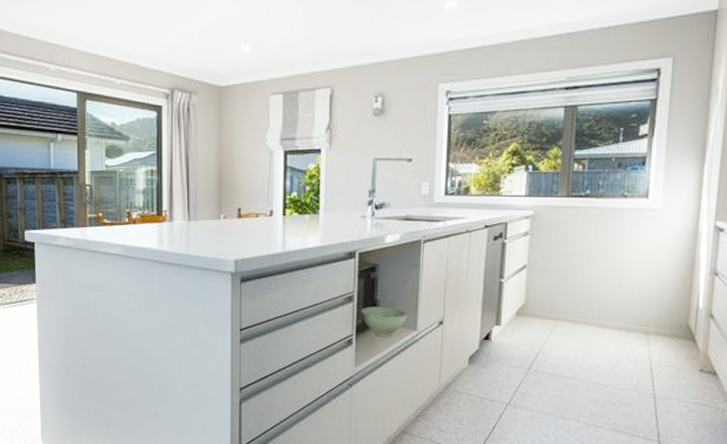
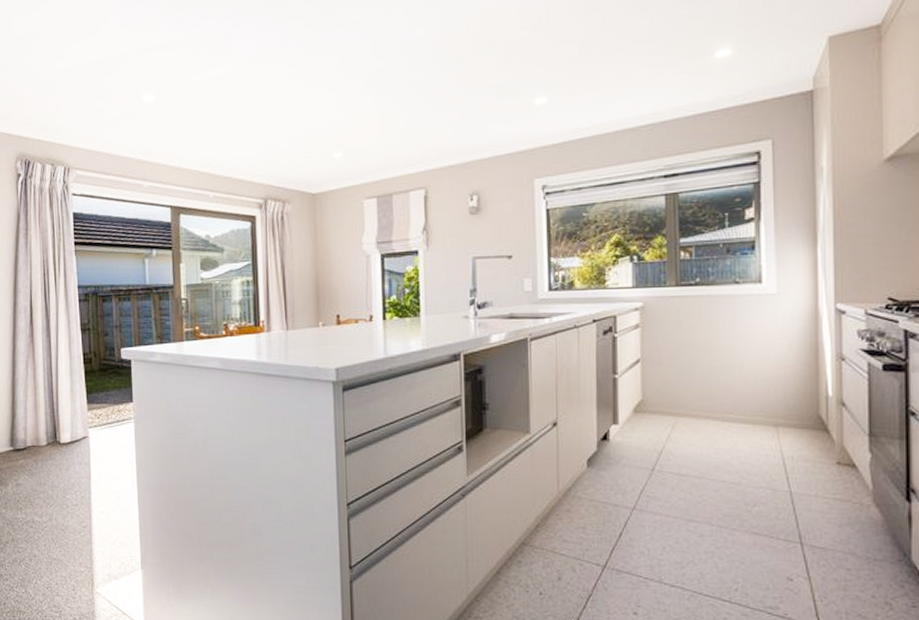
bowl: present [360,307,408,337] -> none [469,410,519,442]

